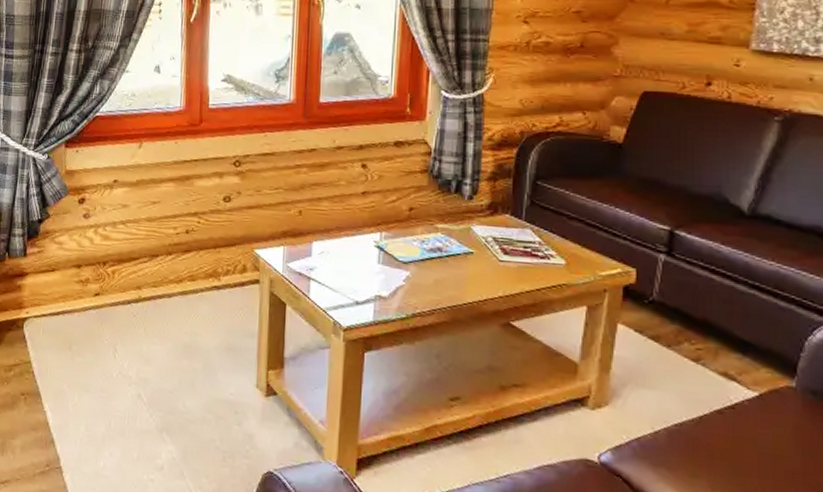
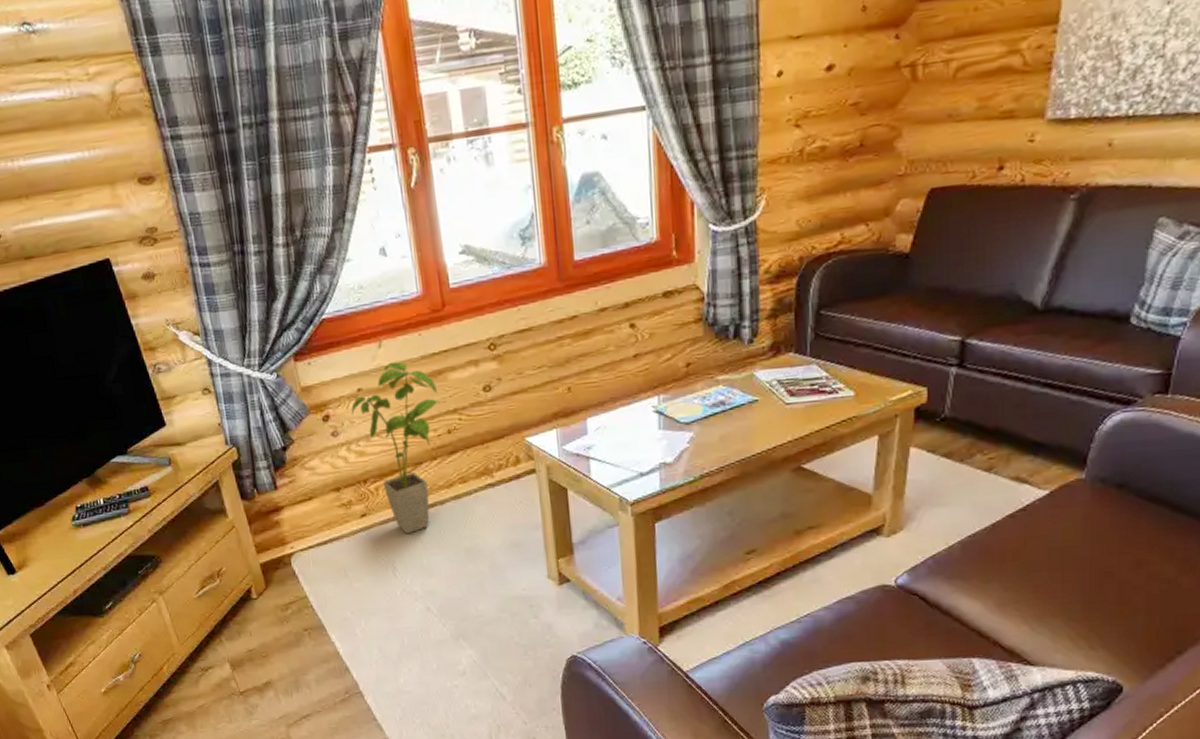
house plant: none [104,162,184,320] -> present [351,361,441,535]

